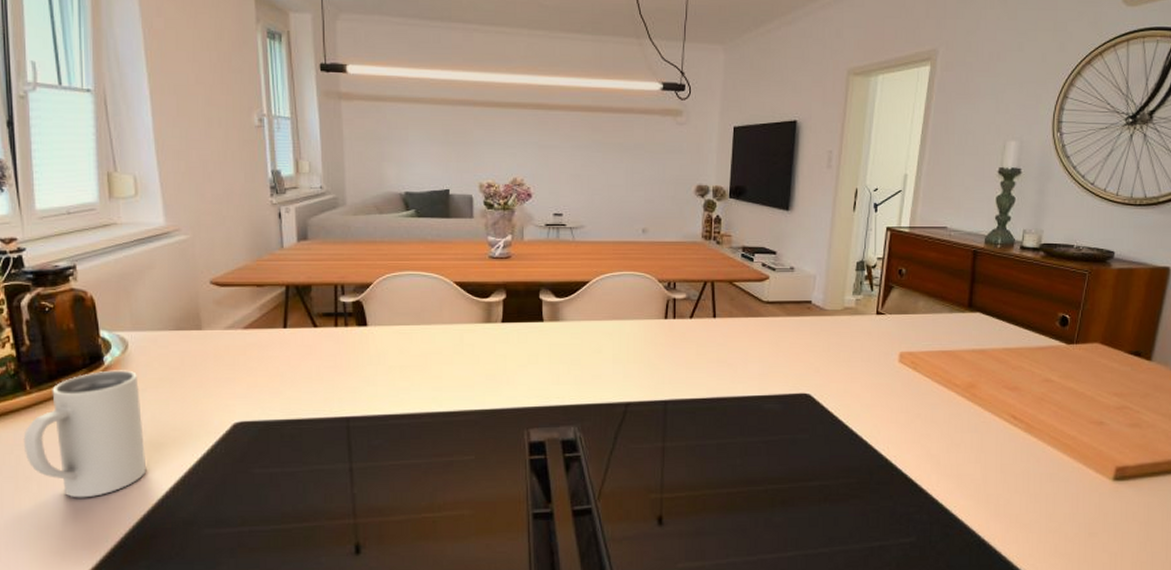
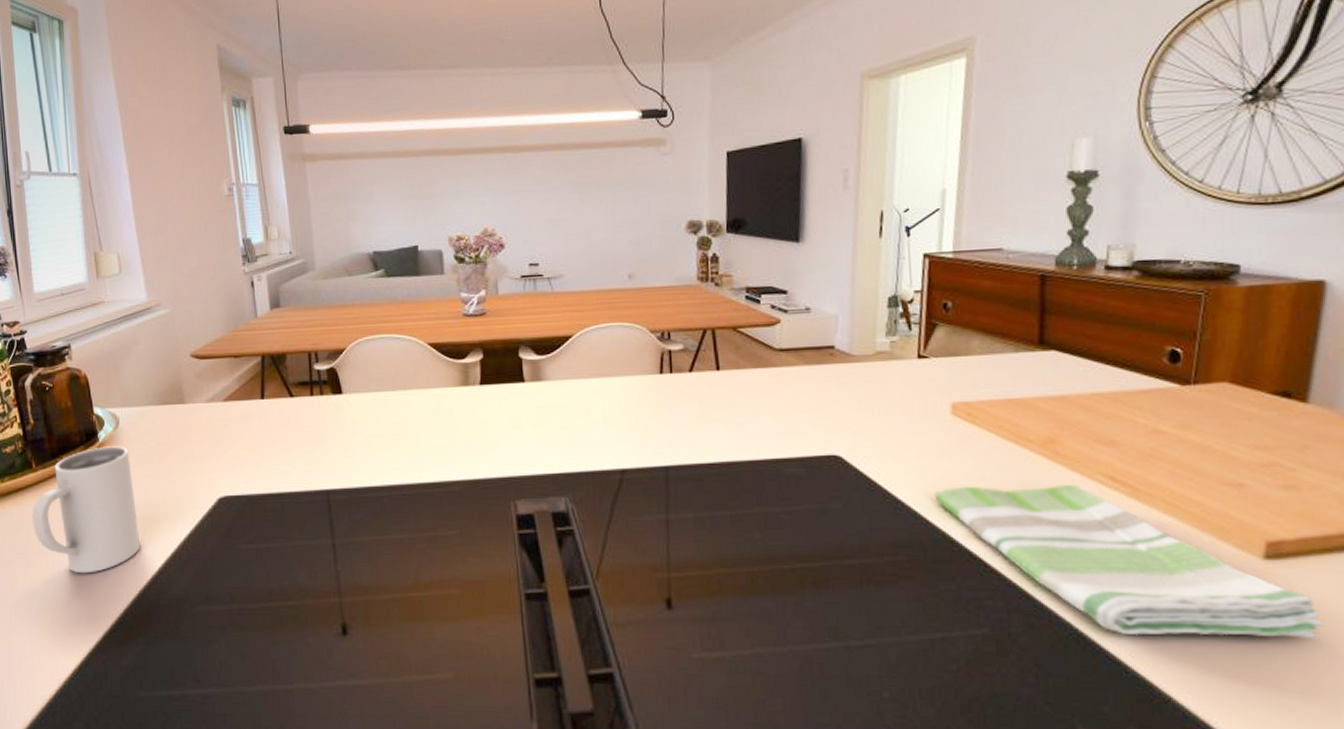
dish towel: none [882,421,1149,541] -> present [934,485,1324,638]

